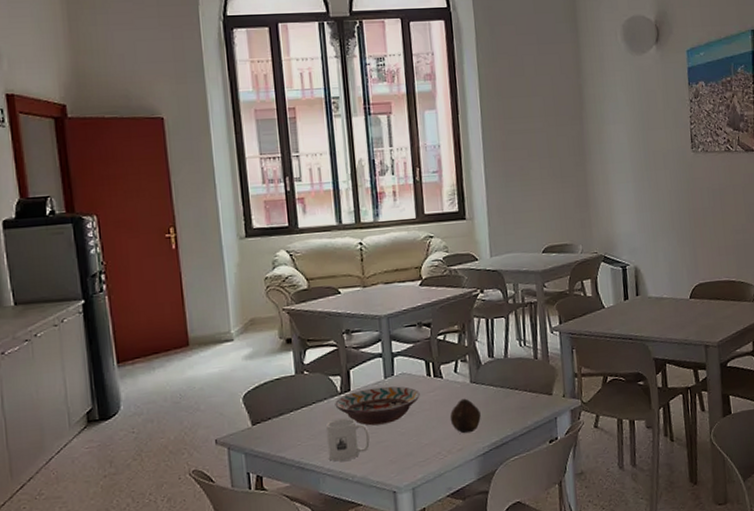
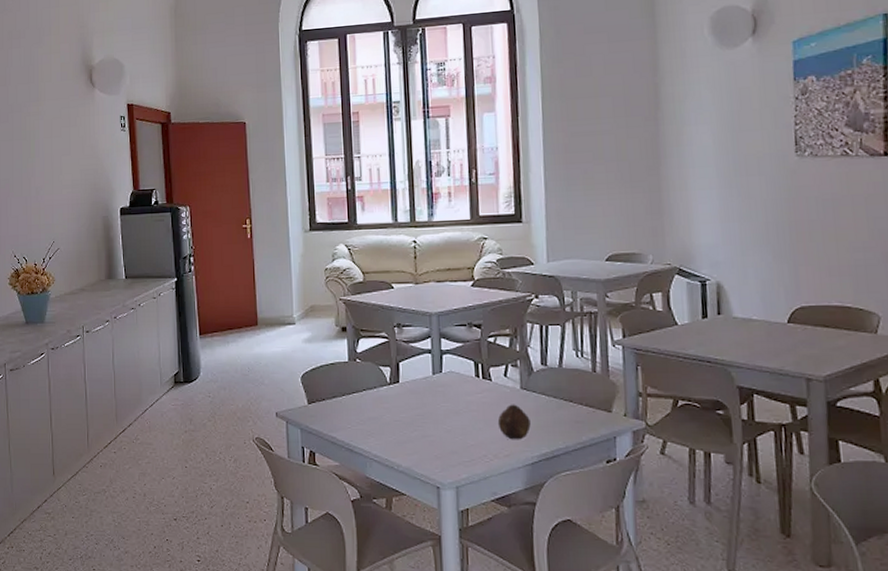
mug: present [326,418,370,462] -> none [375,408,416,449]
decorative bowl: present [335,386,420,426] -> none [384,382,468,419]

